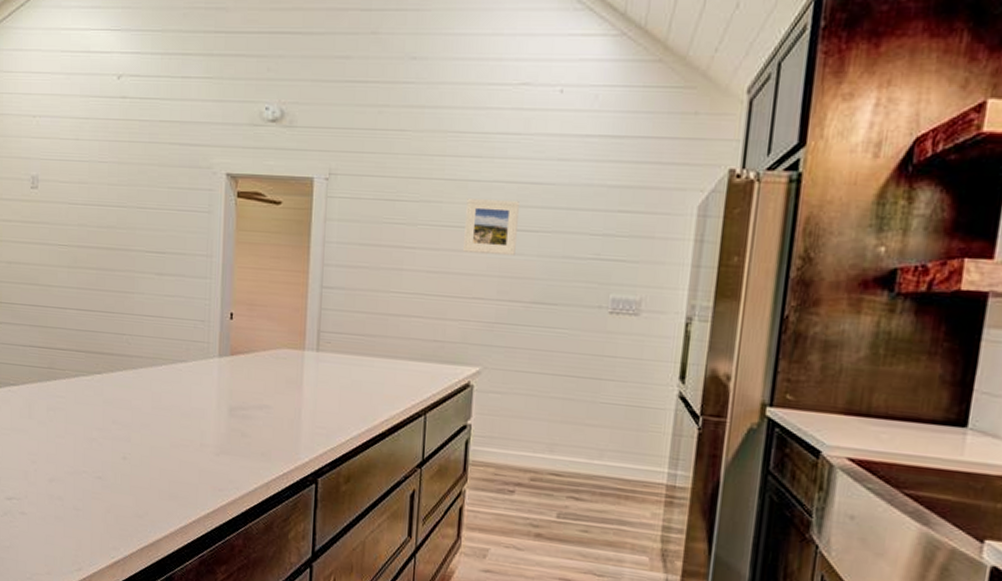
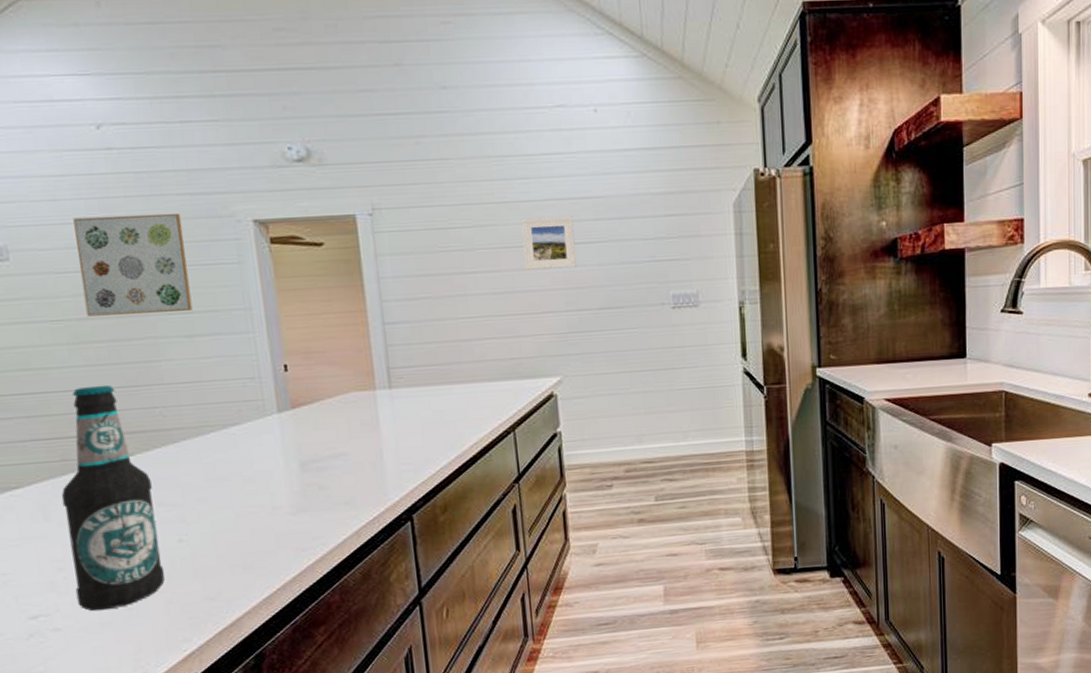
bottle: none [41,306,110,506] -> present [61,384,165,612]
wall art: none [86,156,170,252] -> present [73,213,193,316]

